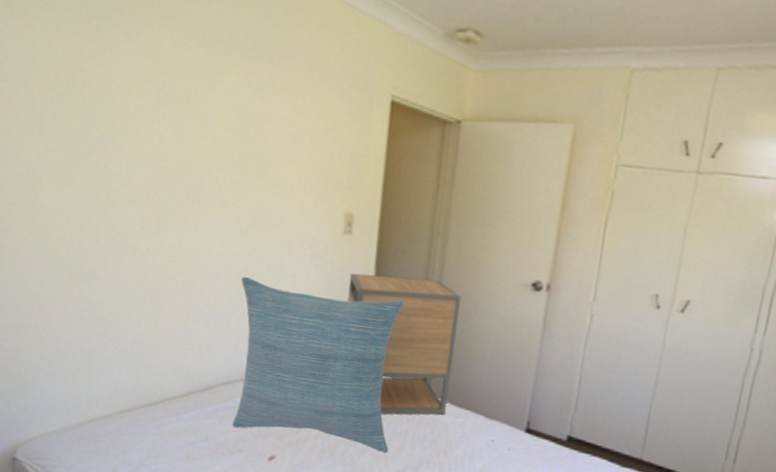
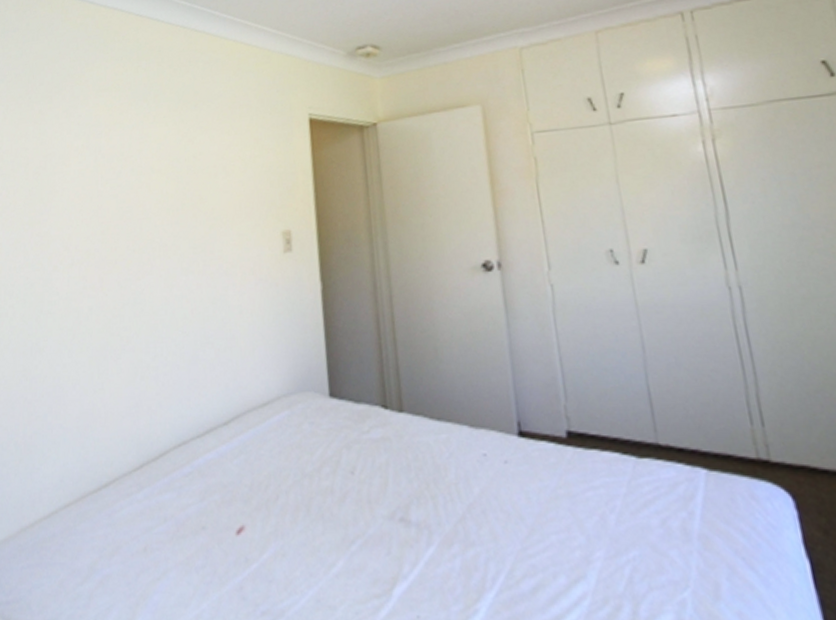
pillow: present [232,277,404,453] -> none [187,309,371,498]
nightstand: present [347,273,461,415] -> none [296,281,425,447]

